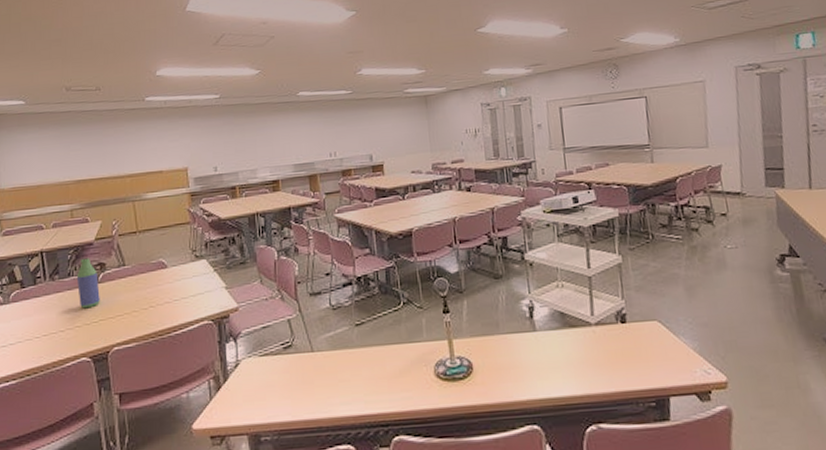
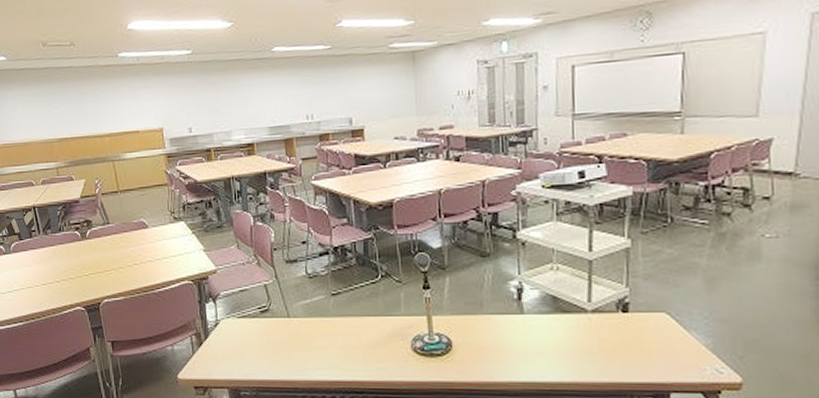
bottle: present [76,258,100,309] -> none [66,215,89,262]

